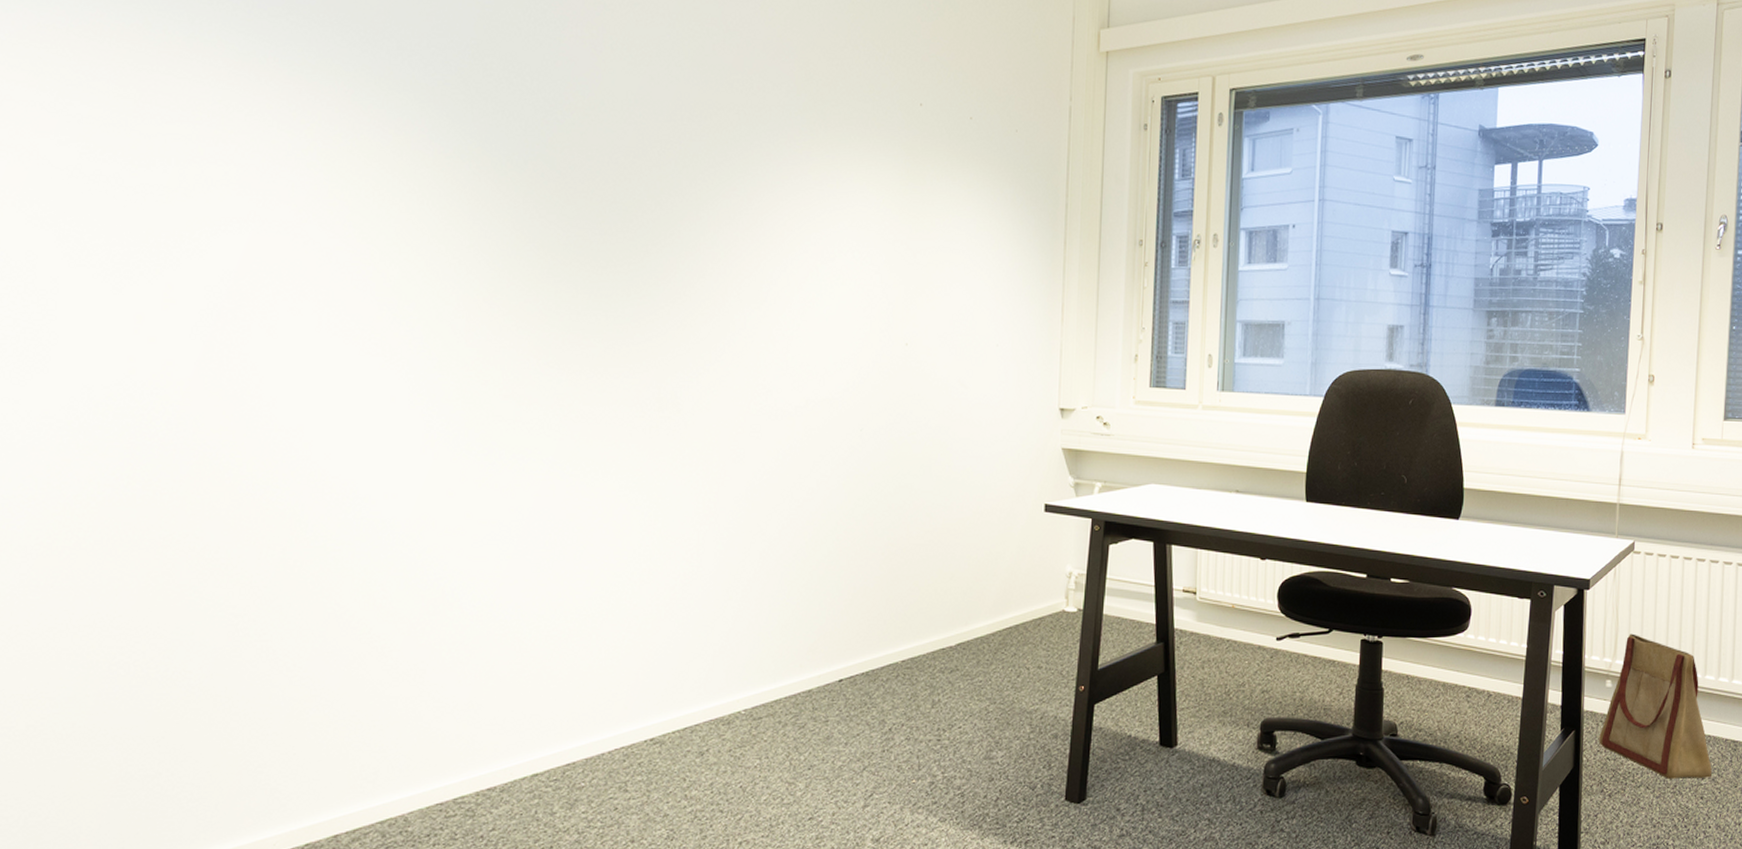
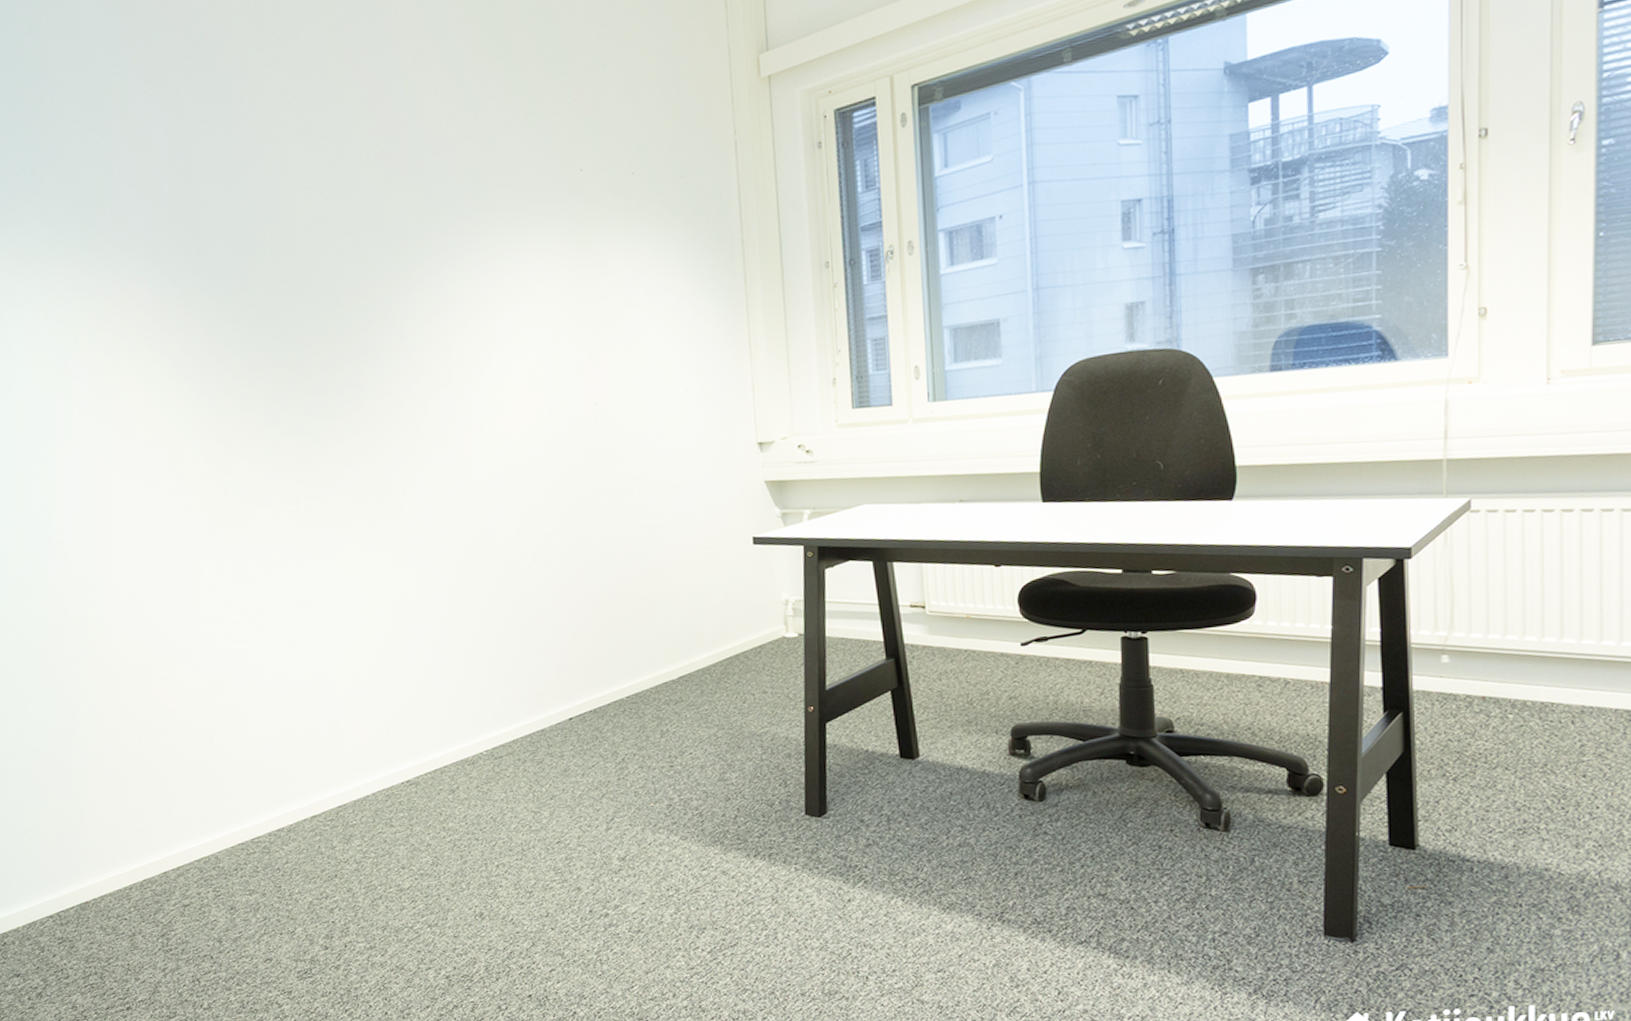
shopping bag: present [1599,633,1712,779] -> none [1436,601,1597,758]

